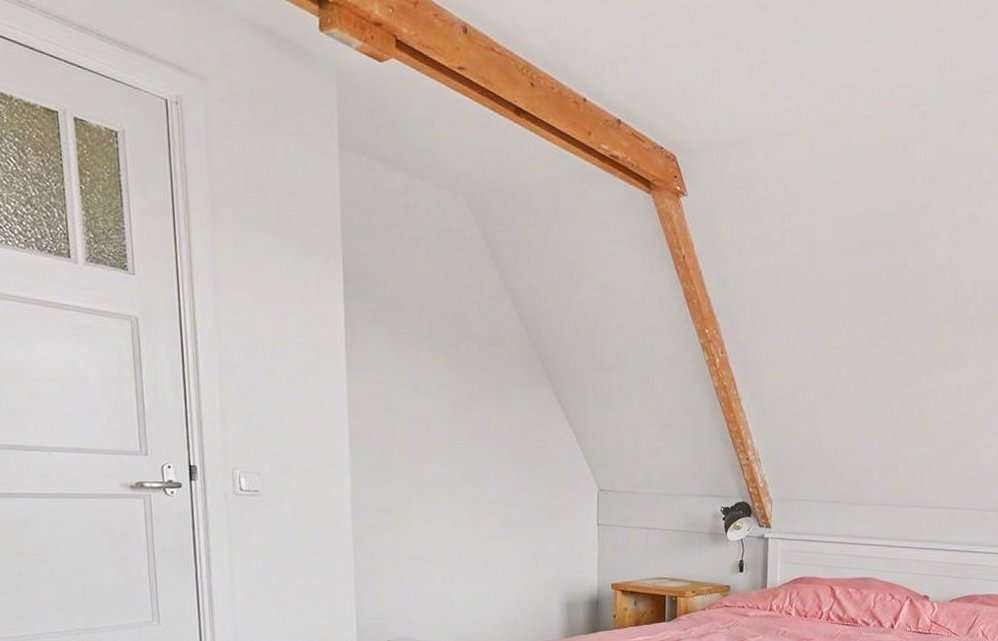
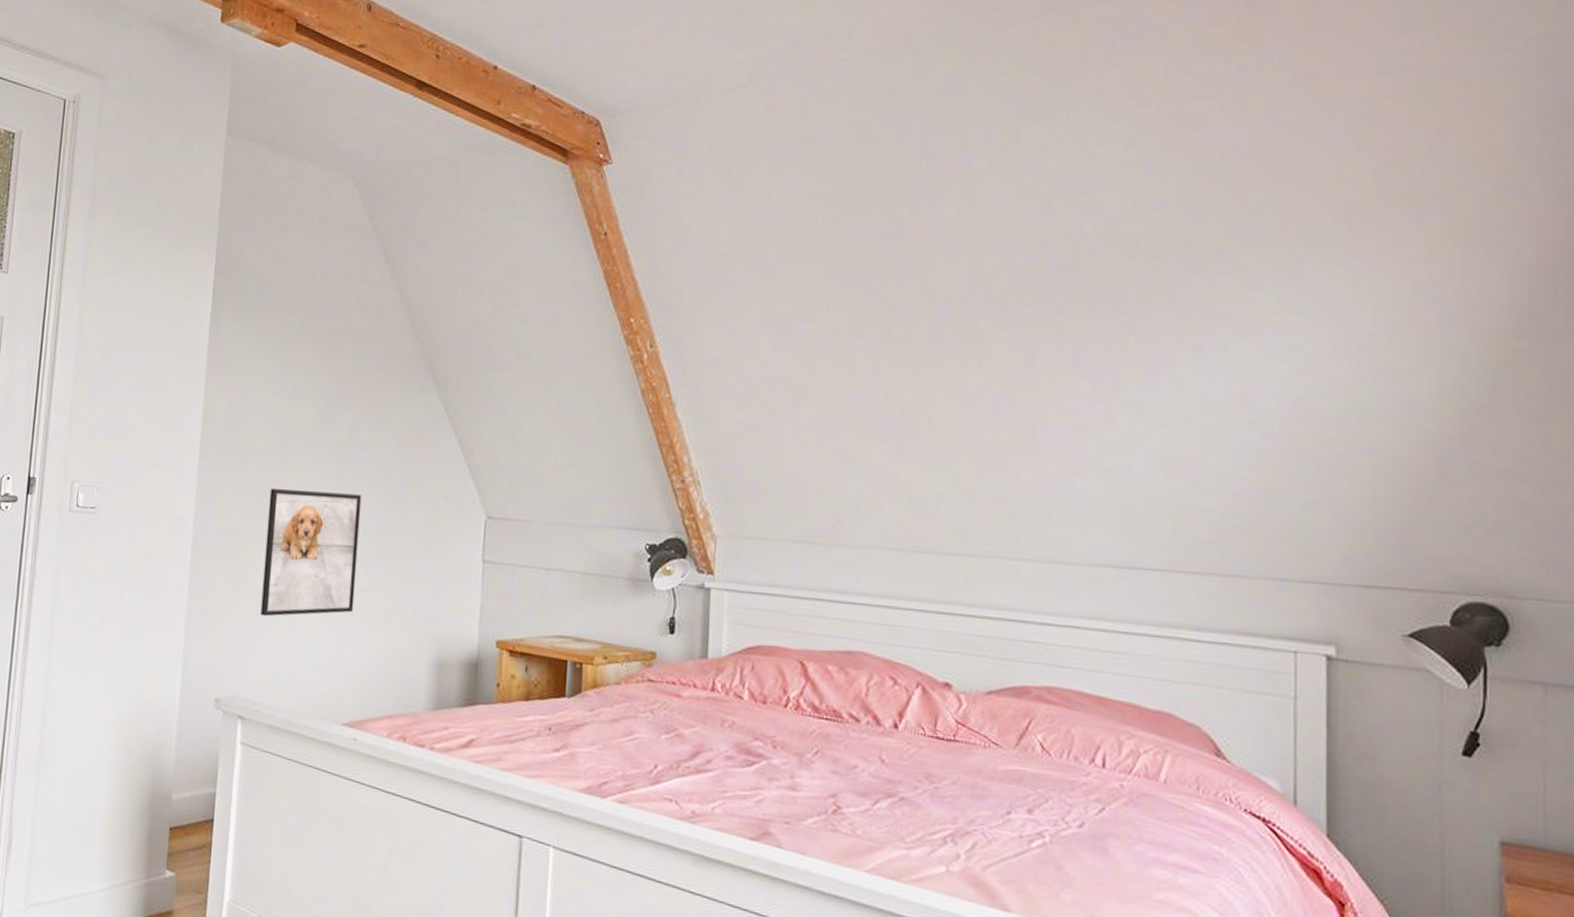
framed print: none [416,471,497,575] -> present [260,489,362,617]

